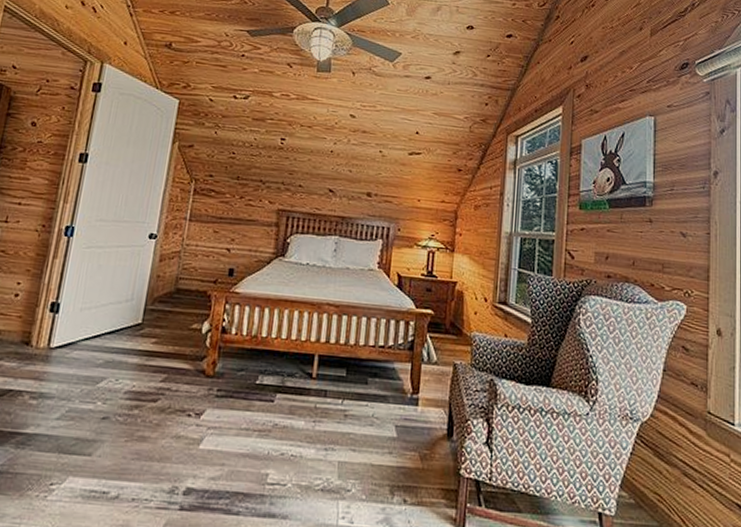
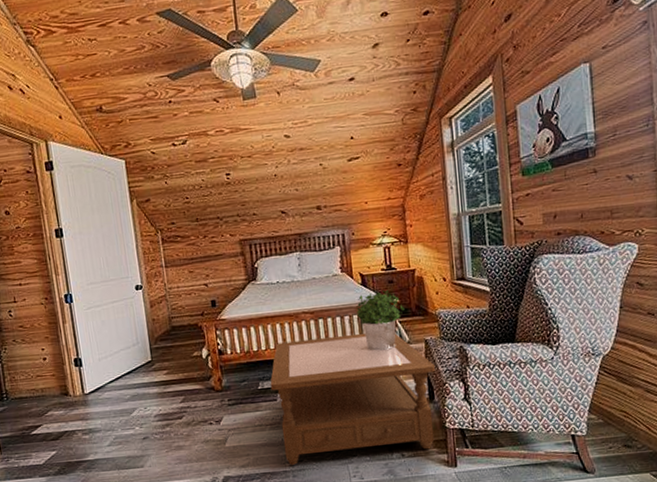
coffee table: none [266,333,459,499] -> present [270,333,435,465]
potted plant: none [384,297,438,367] -> present [356,289,405,351]

